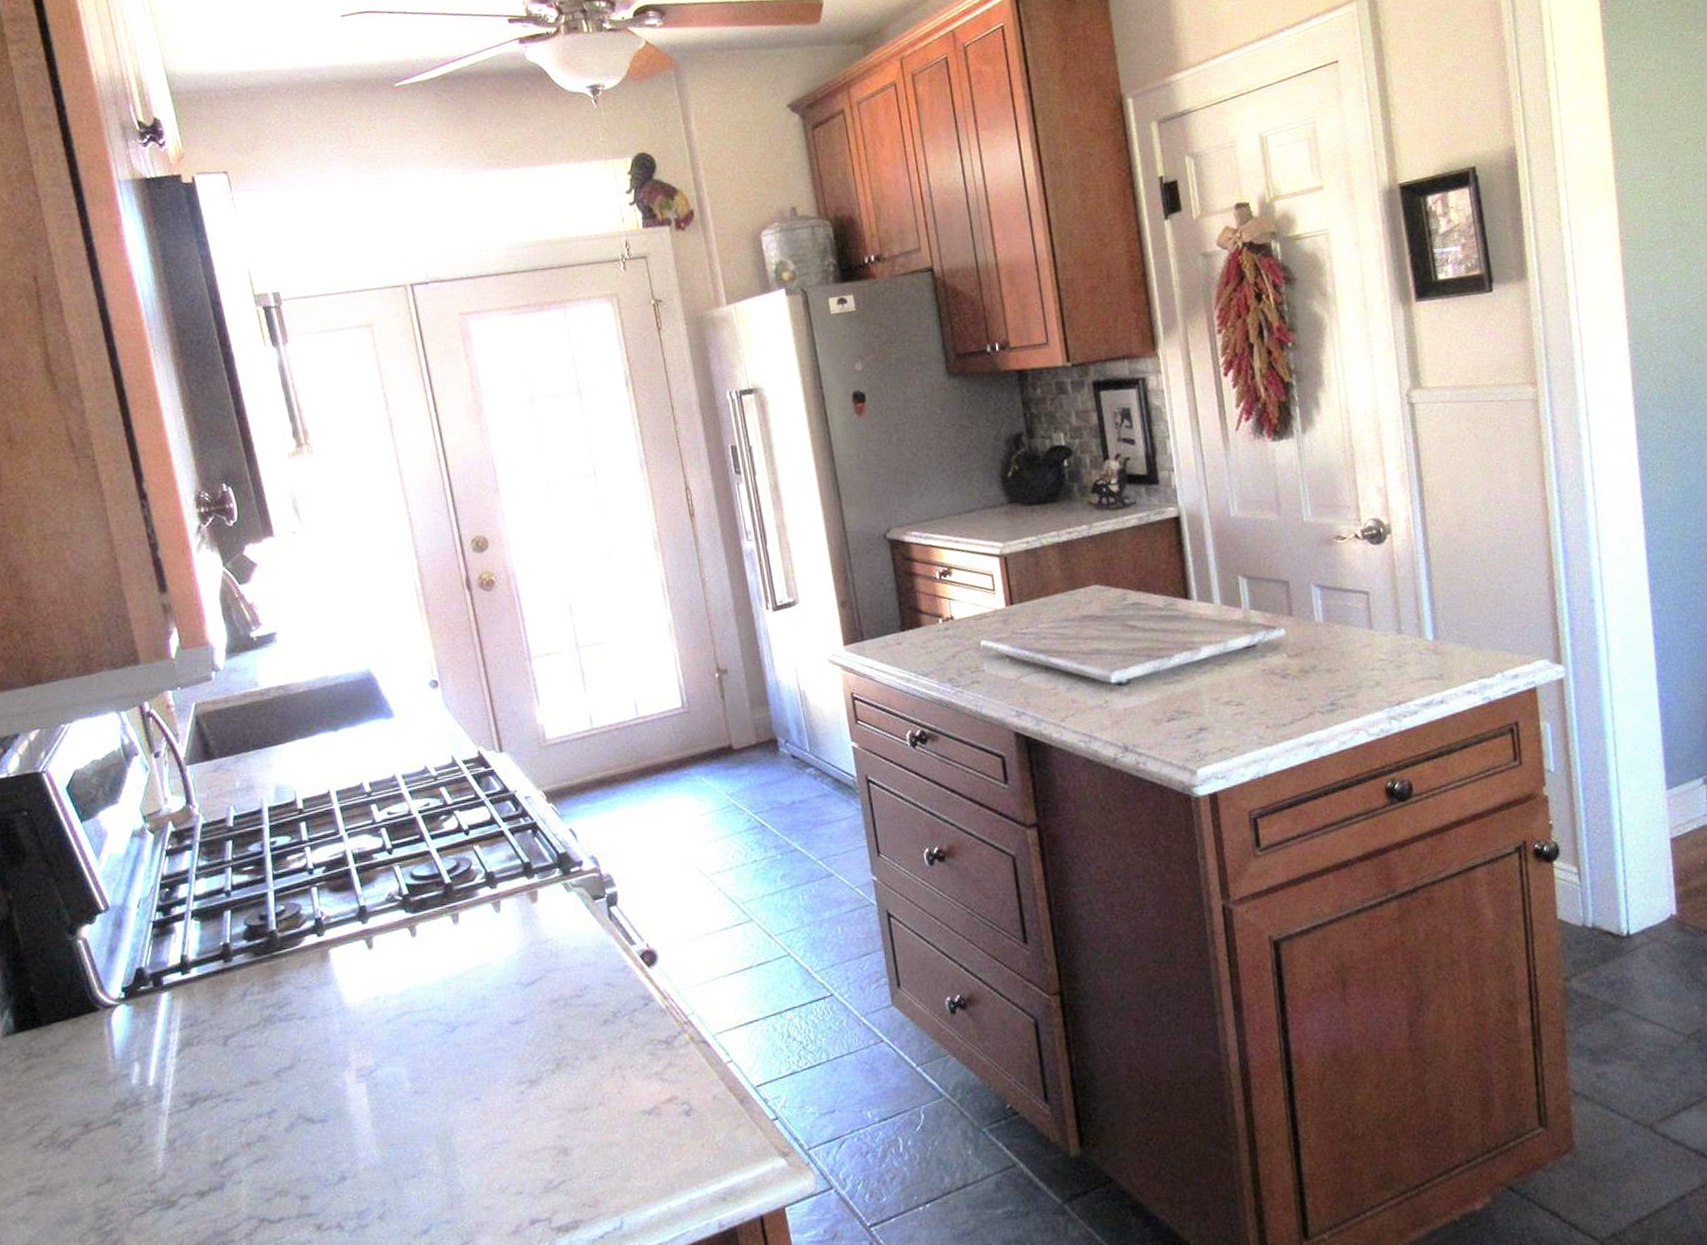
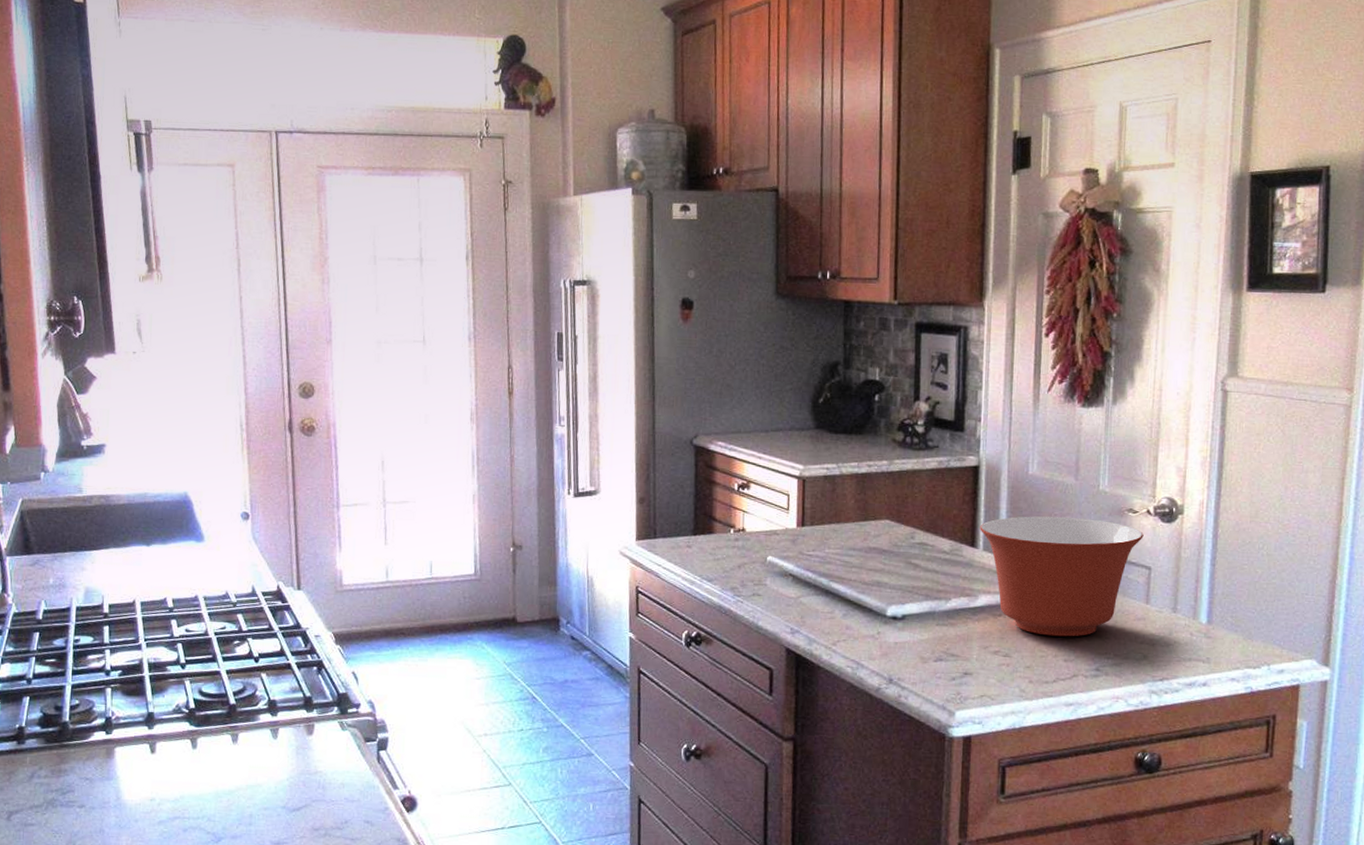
mixing bowl: none [1190,552,1356,678] -> present [980,516,1144,637]

